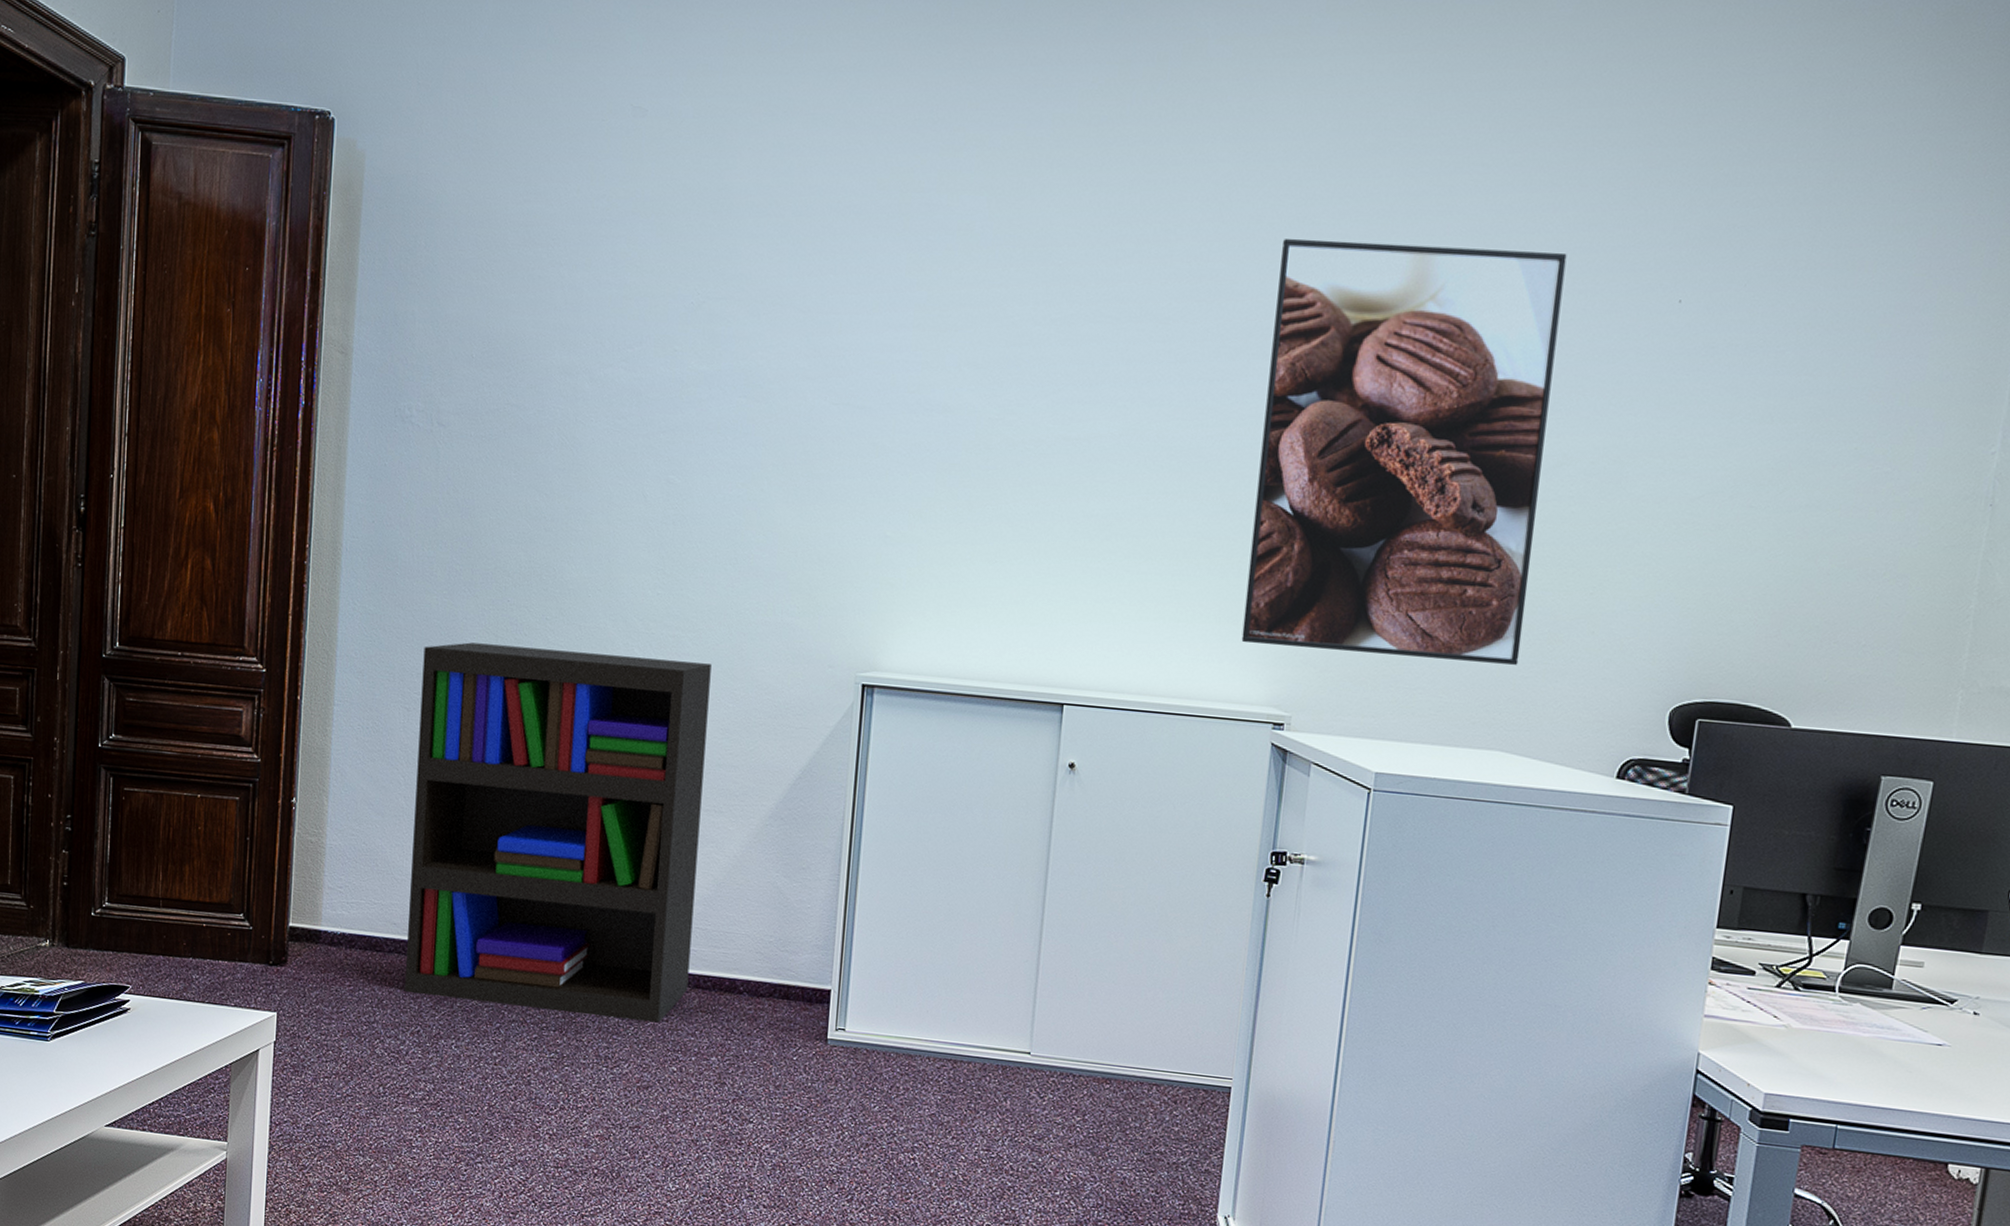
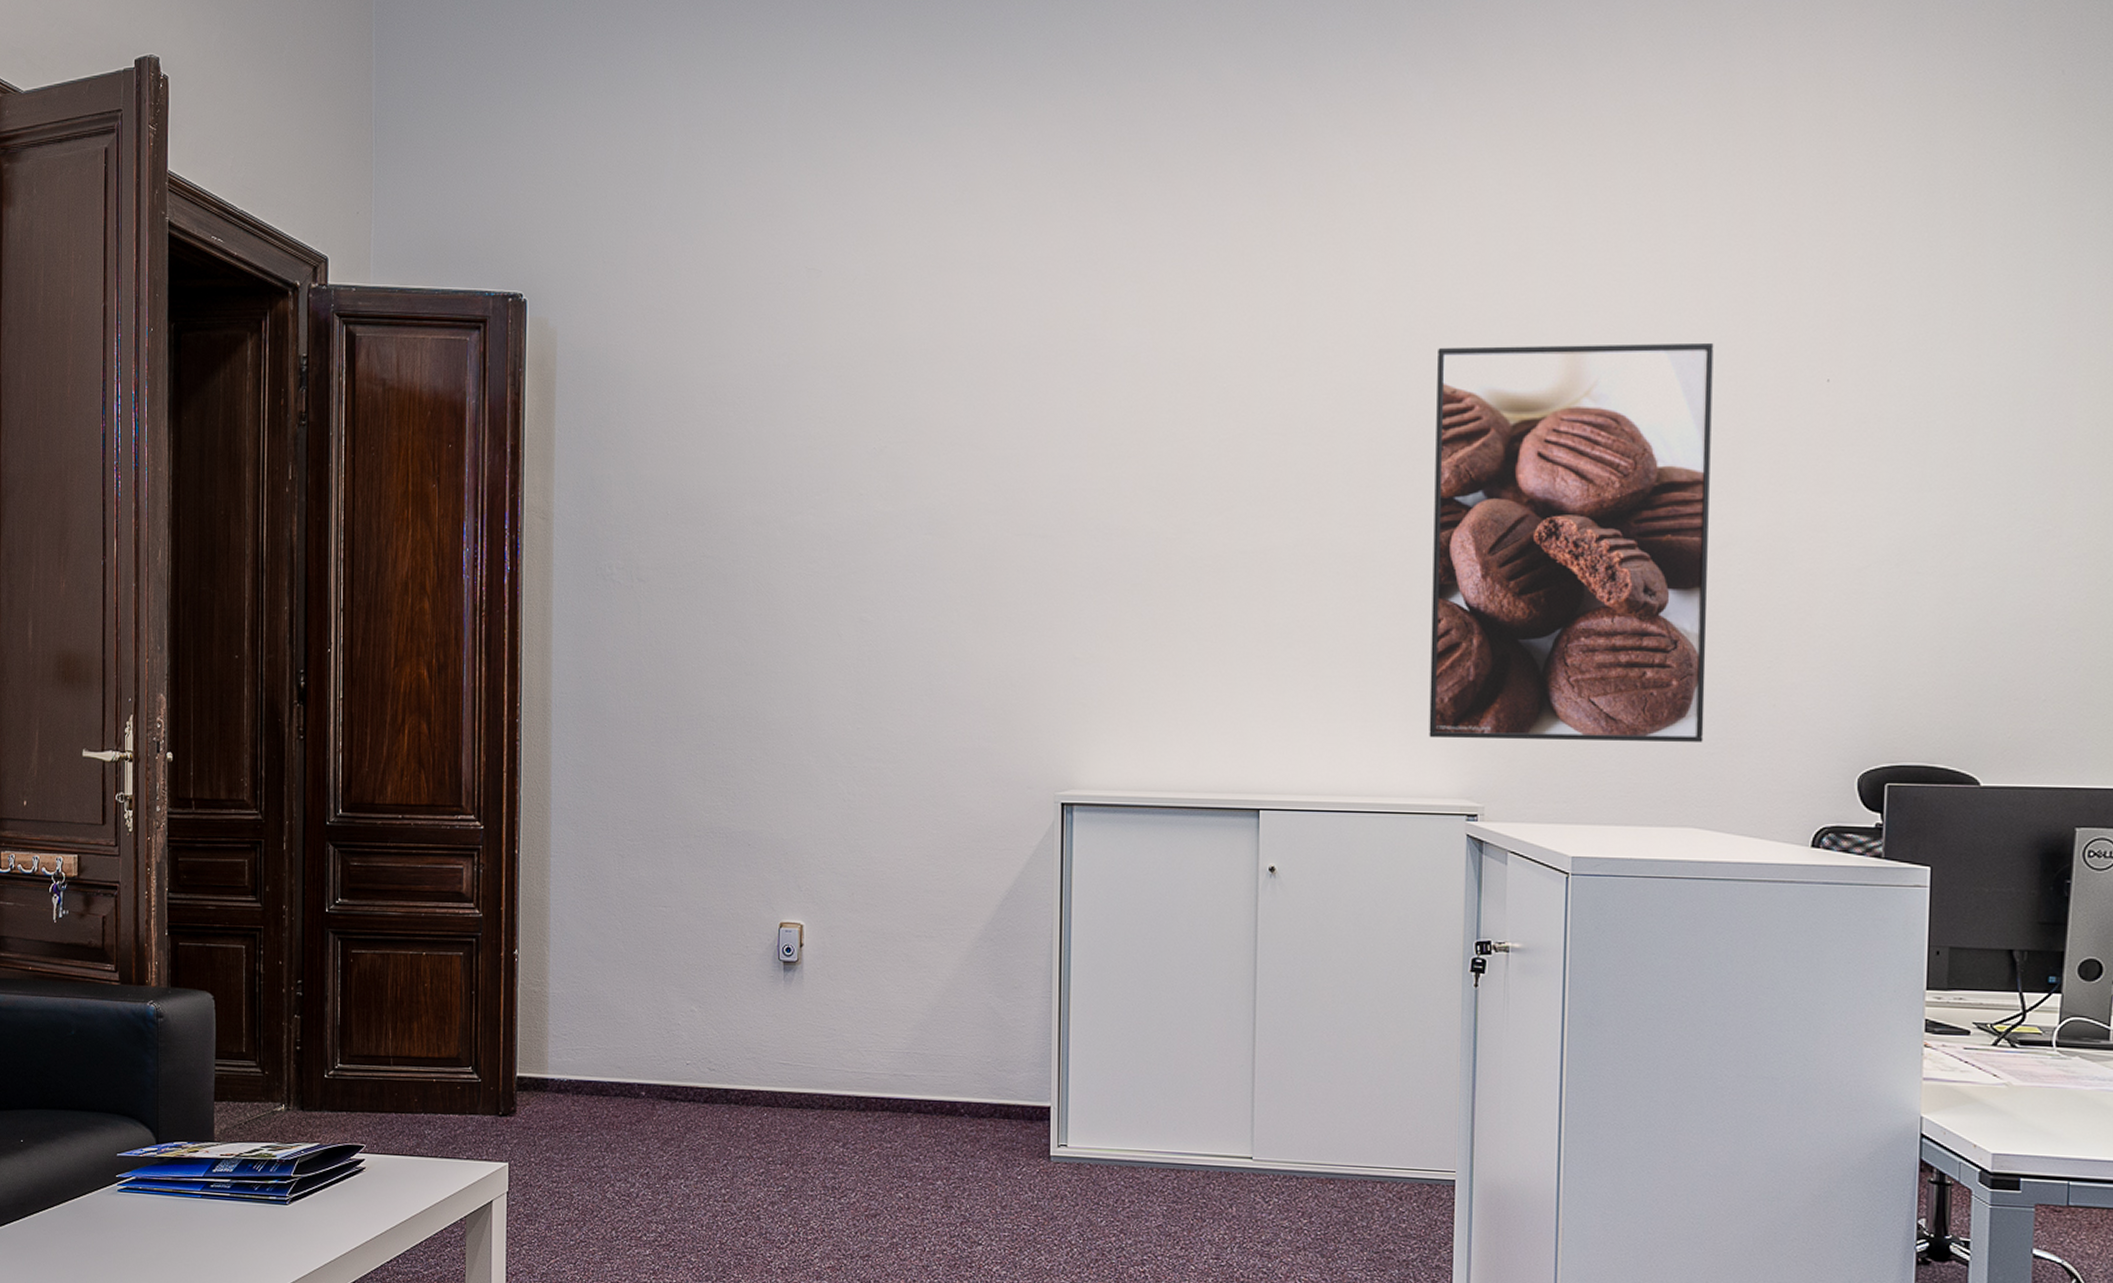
bookshelf: present [404,642,712,1023] -> none [631,787,914,1150]

